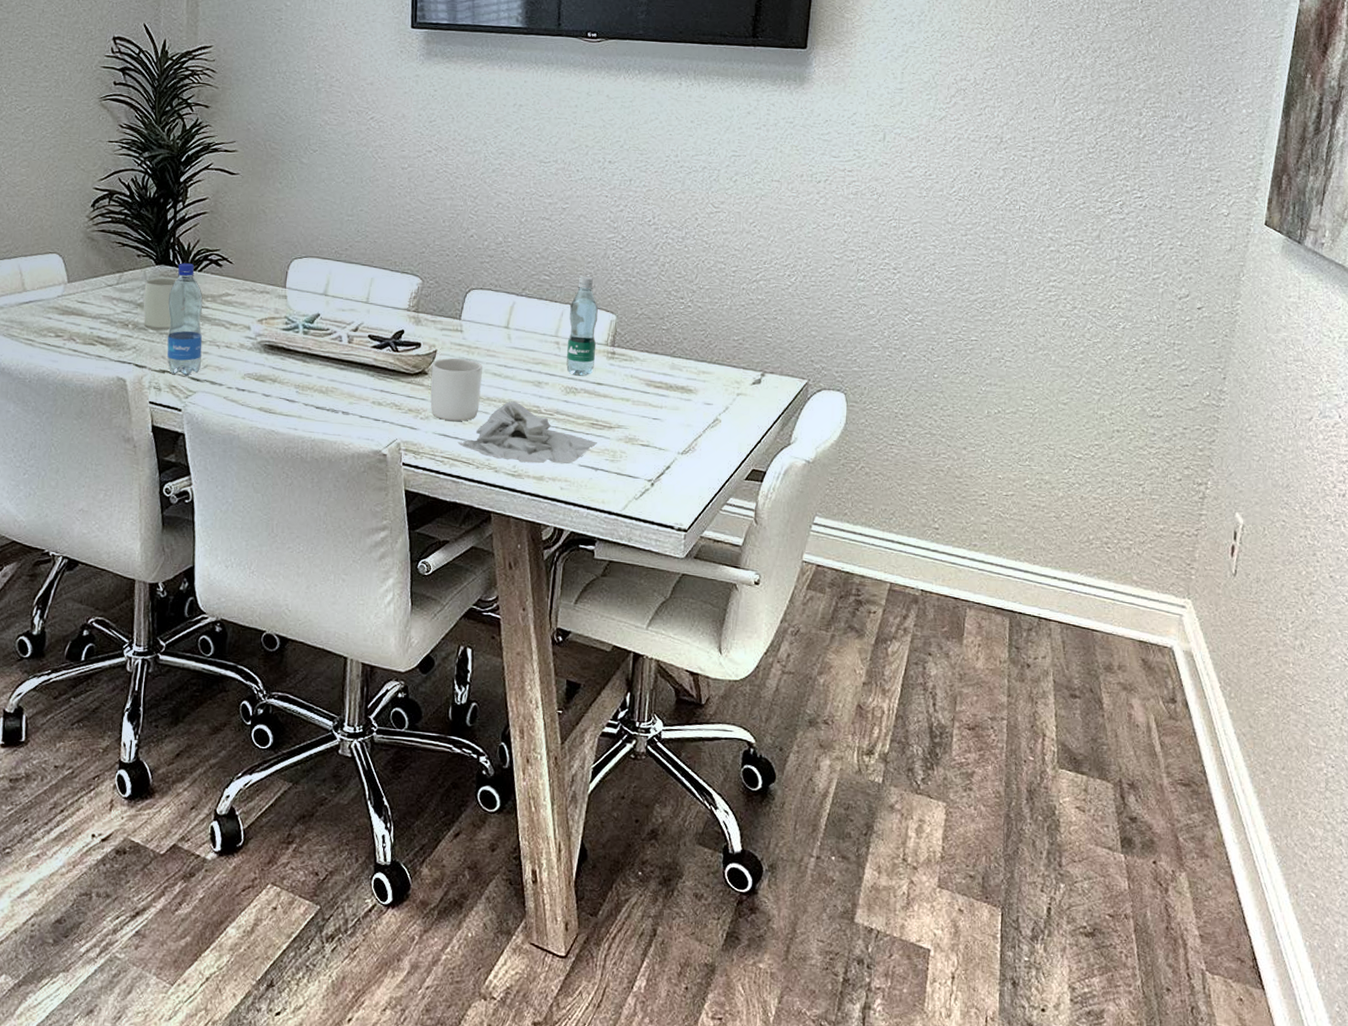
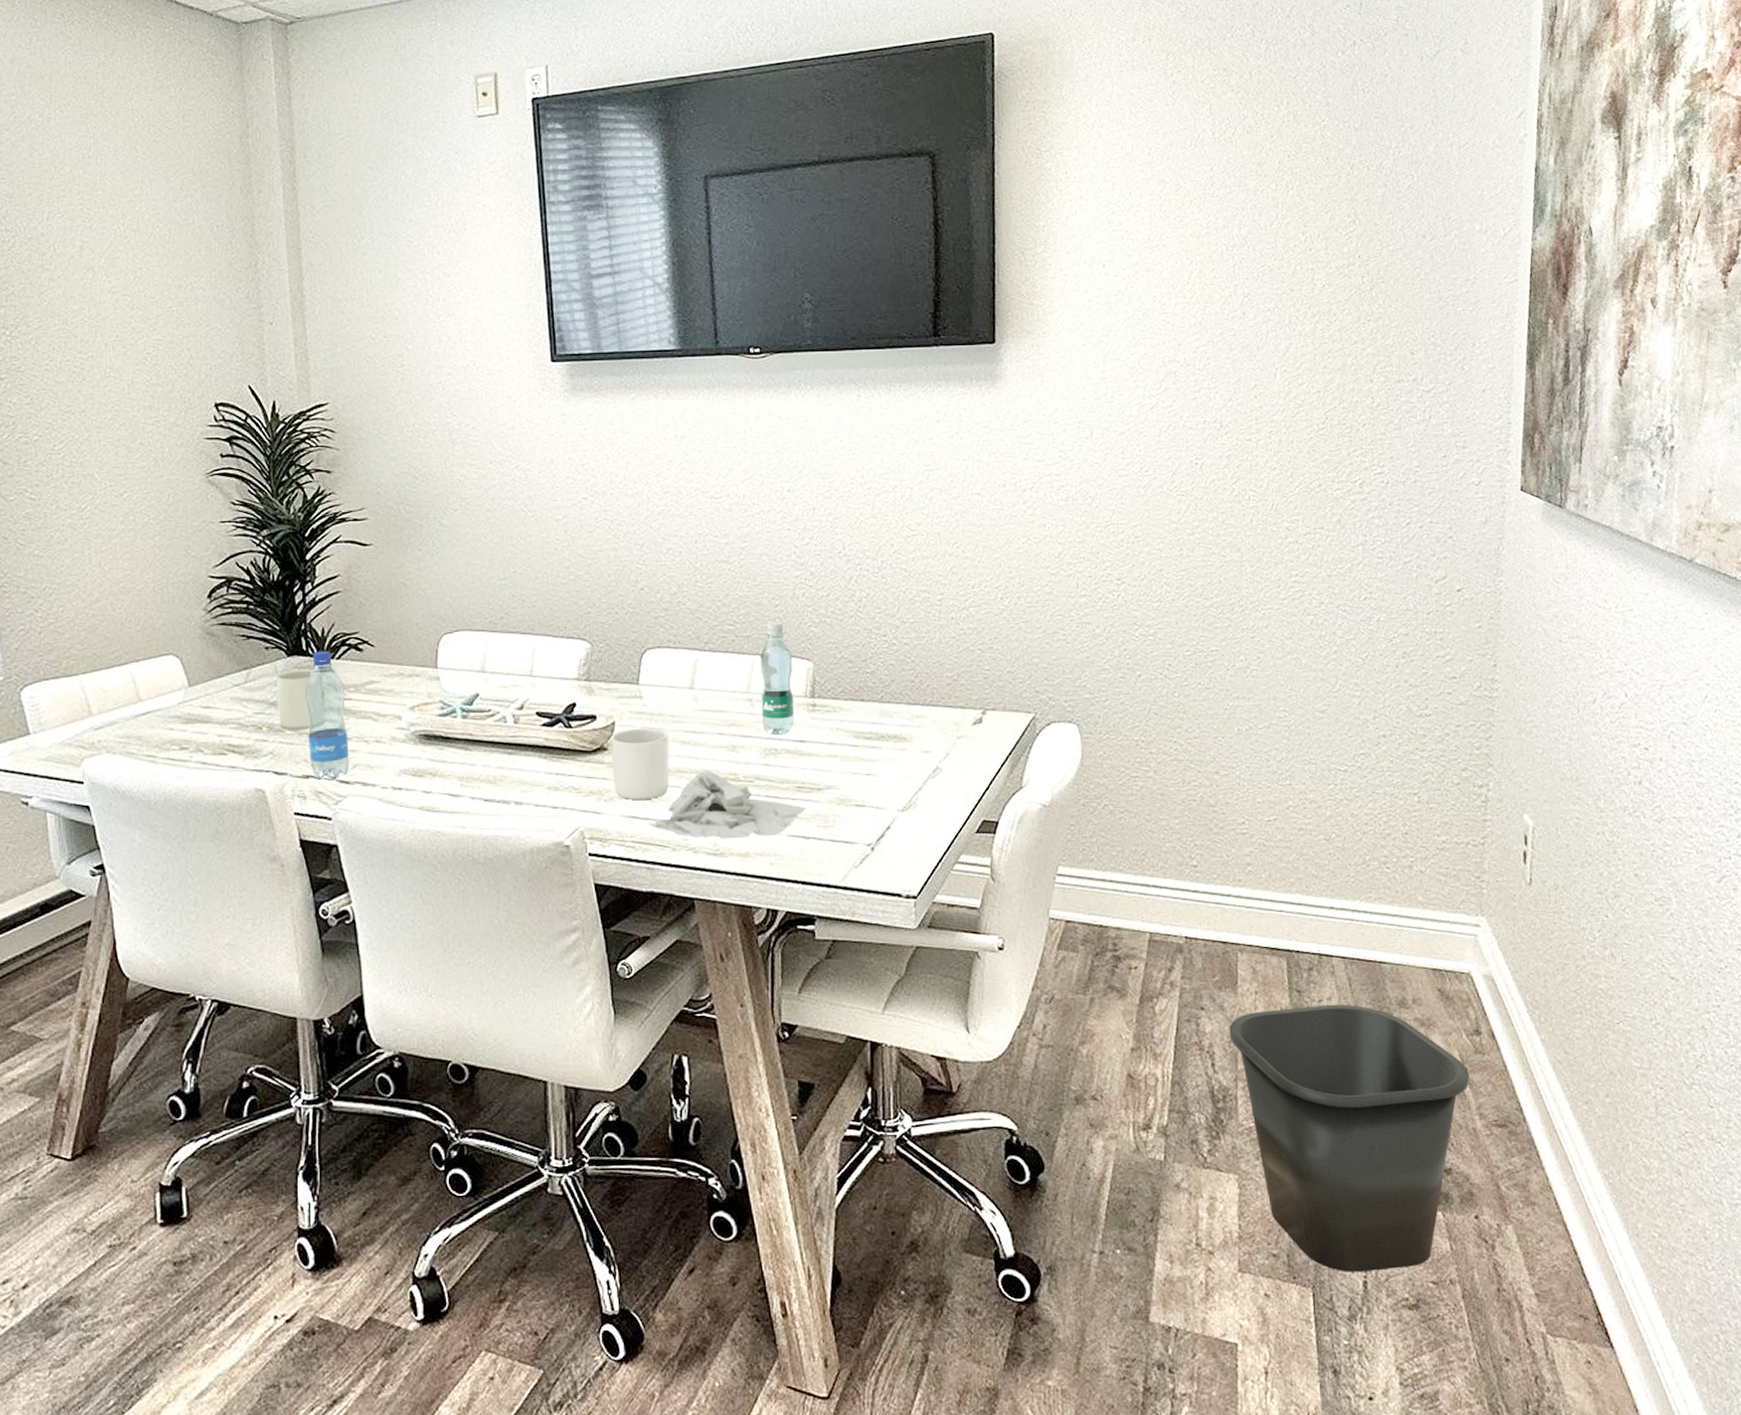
waste bin: none [951,661,1162,900] -> present [1229,1004,1470,1272]

